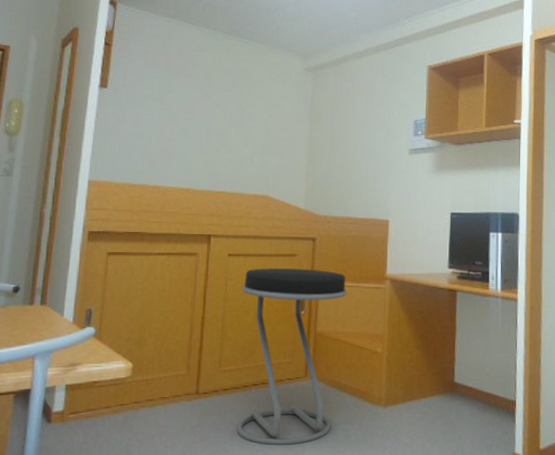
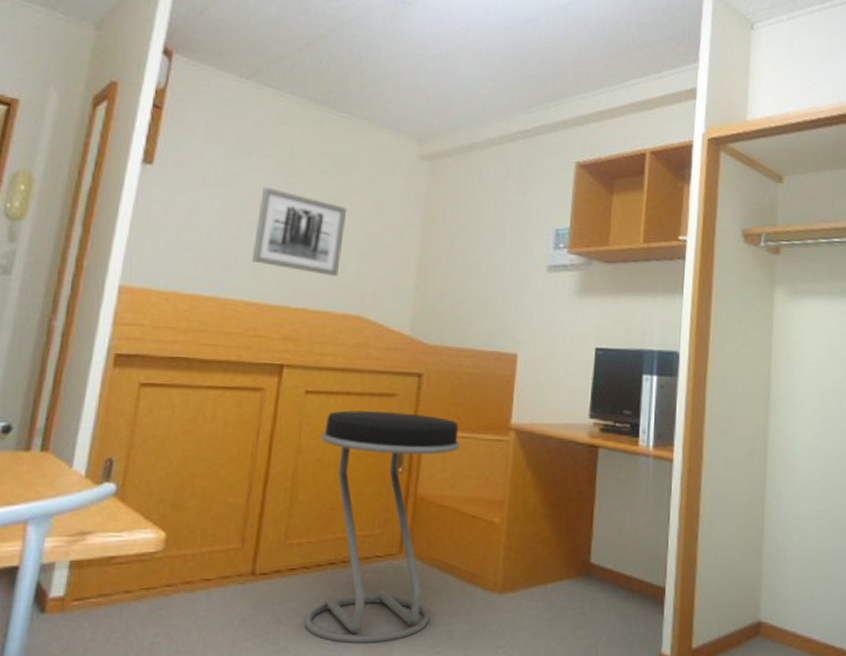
wall art: none [184,100,252,166] -> present [252,186,348,276]

